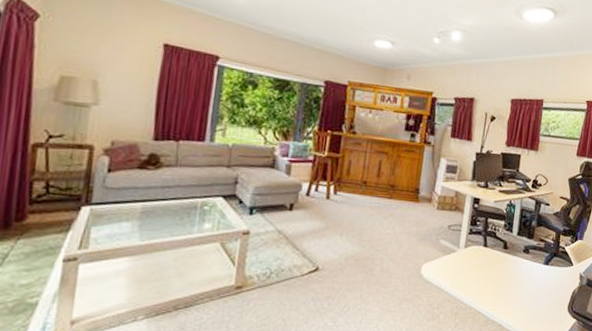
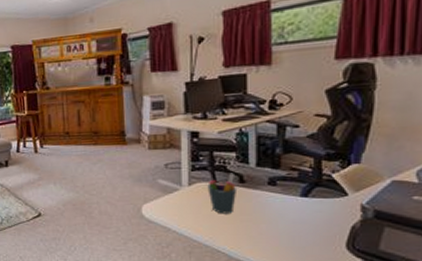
pen holder: none [479,239,502,277] -> present [207,173,238,214]

